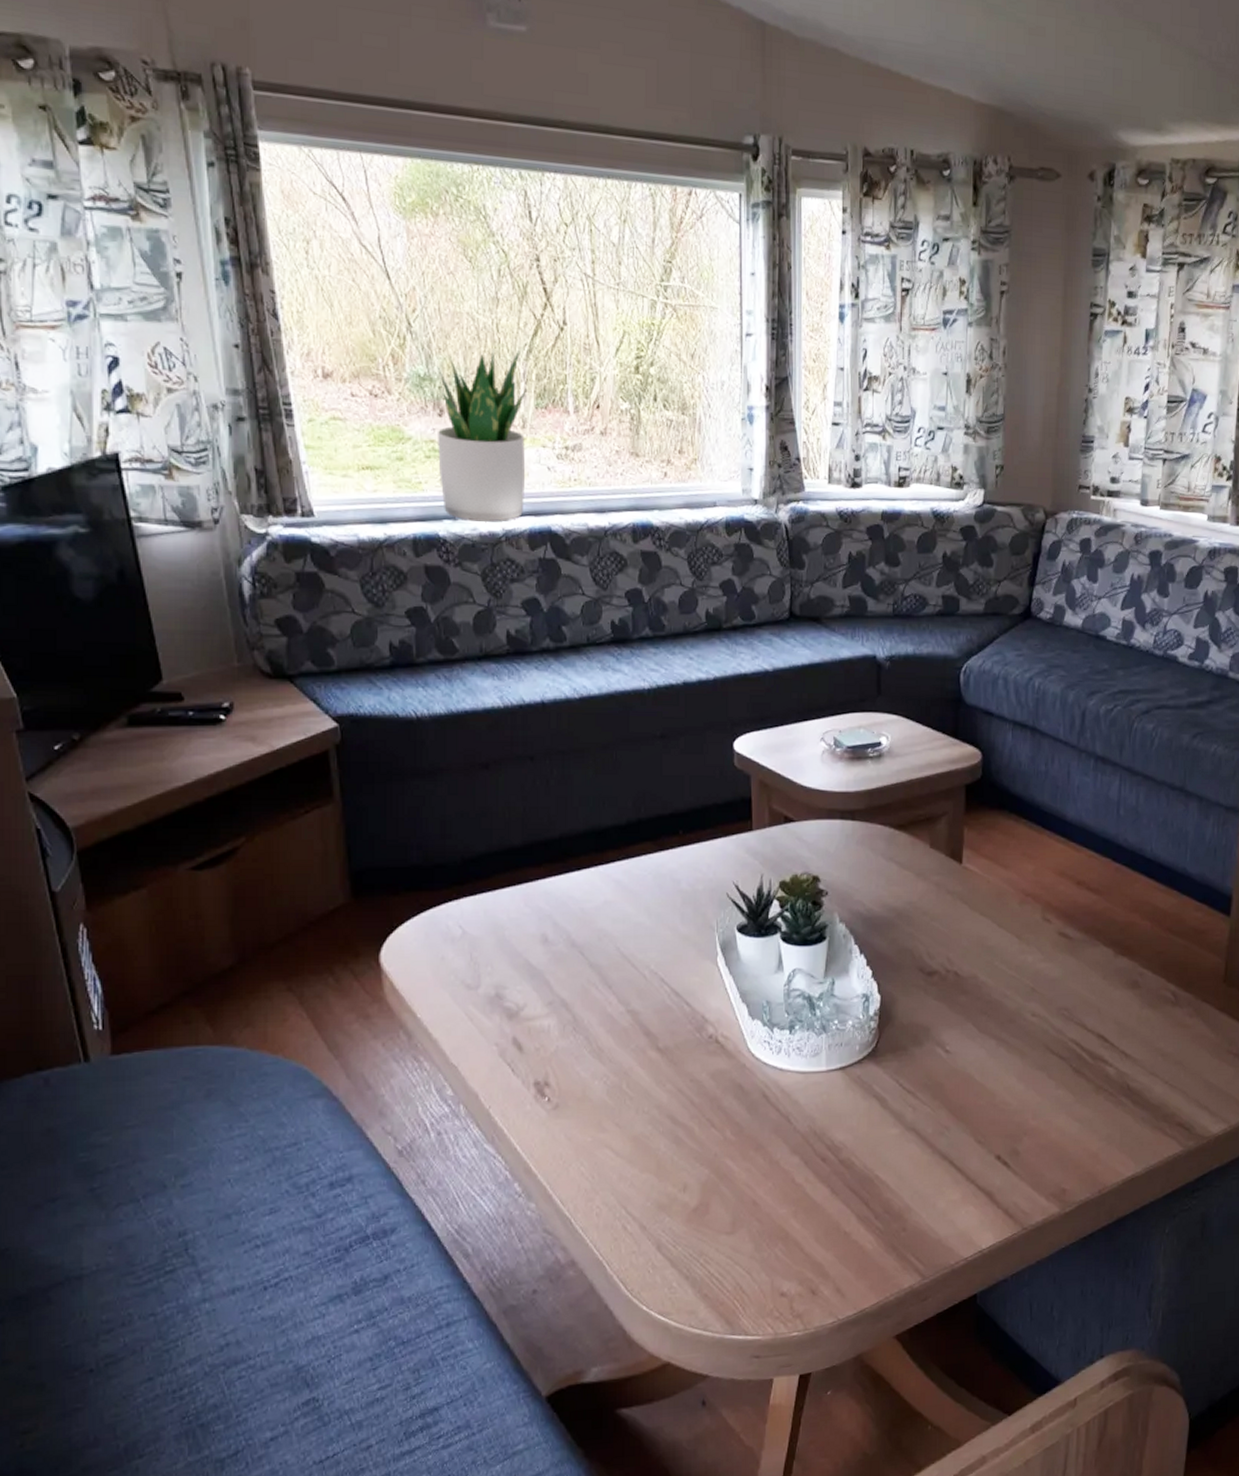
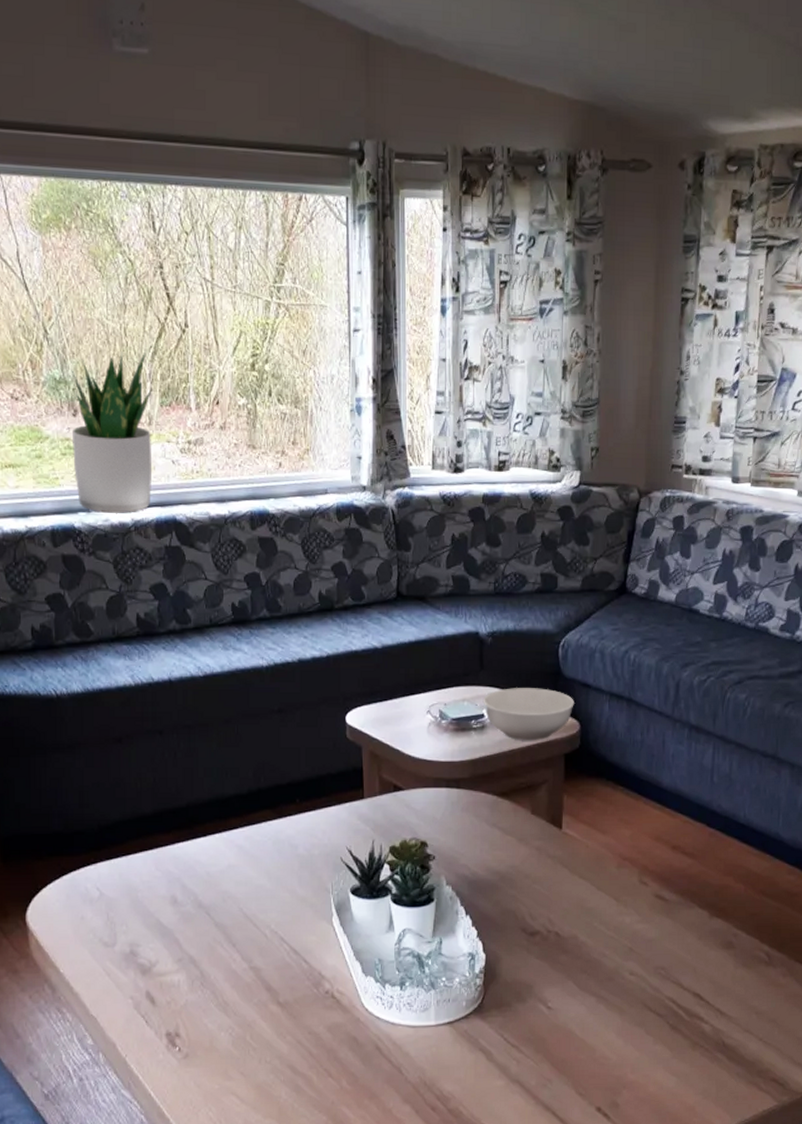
bowl: none [880,715,976,770] -> present [482,688,574,740]

